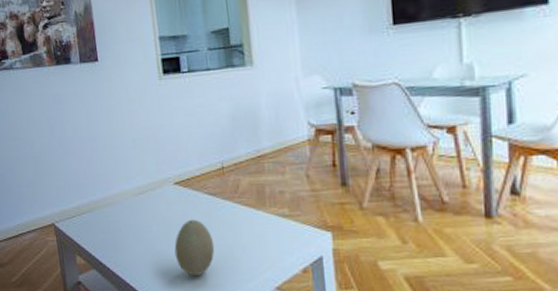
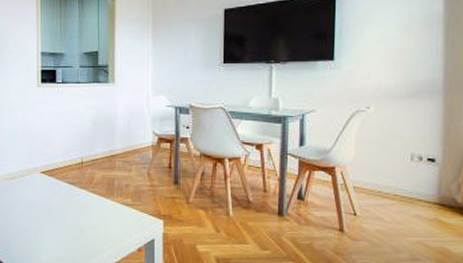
decorative egg: present [174,219,215,277] -> none [35,202,69,251]

